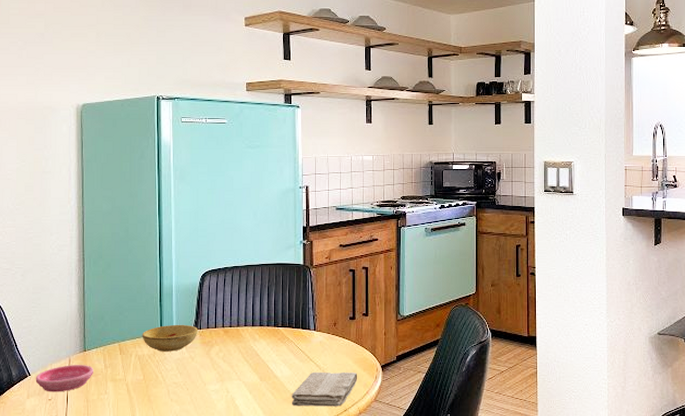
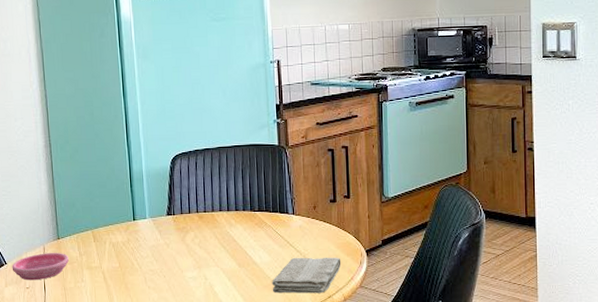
bowl: present [142,324,199,352] -> none [114,210,172,239]

